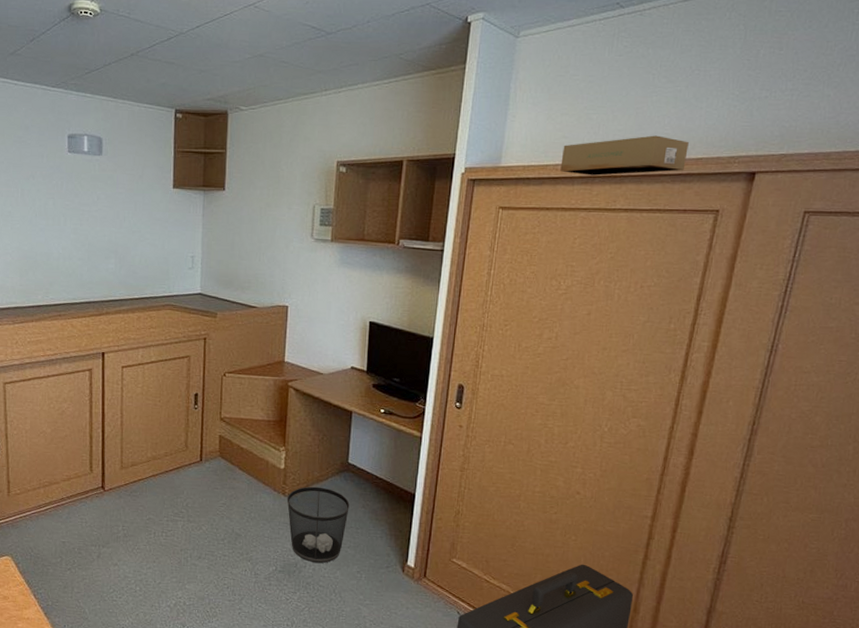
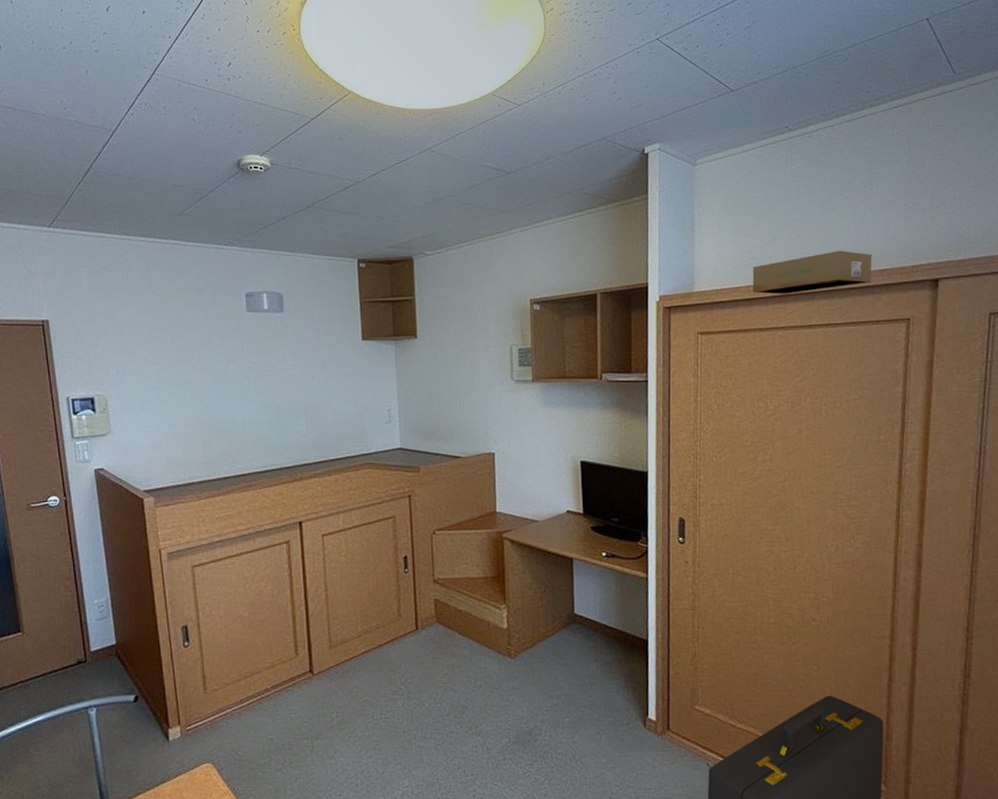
waste bin: present [287,486,350,563] -> none [513,643,581,728]

